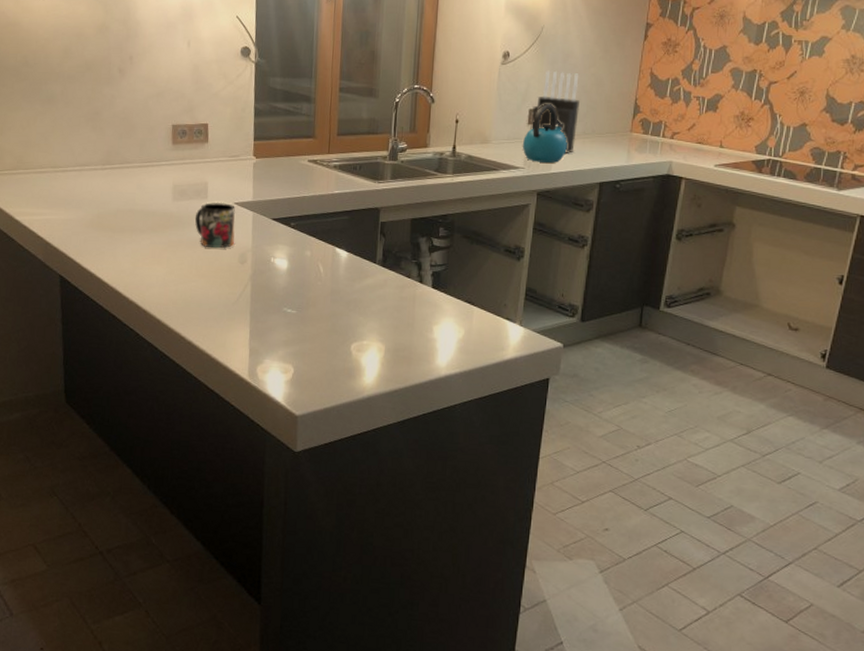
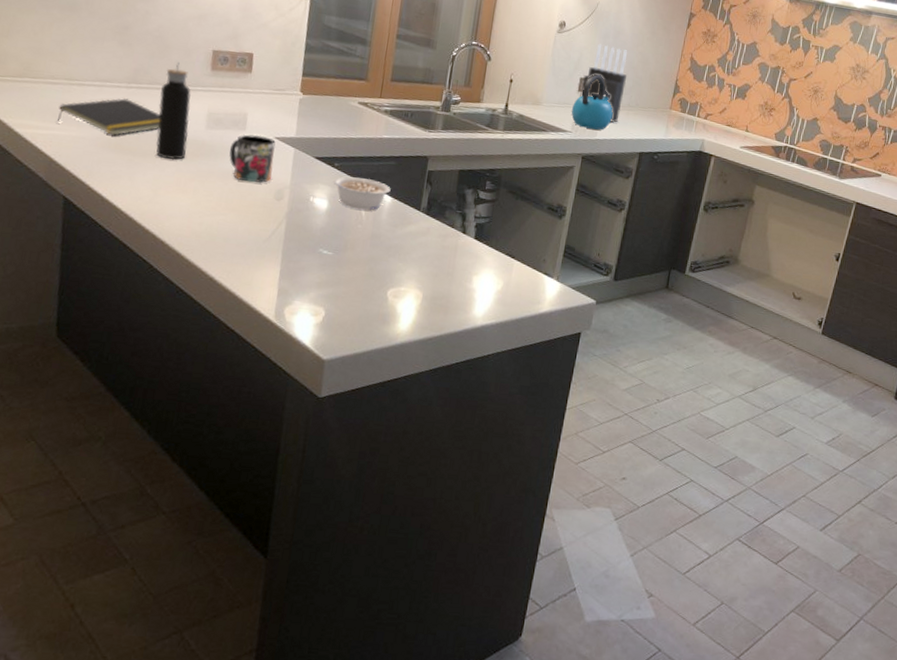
notepad: none [48,180,133,215] -> present [57,98,161,136]
water bottle: none [130,140,158,234] -> present [156,62,191,160]
legume: none [291,235,346,267] -> present [333,176,391,211]

